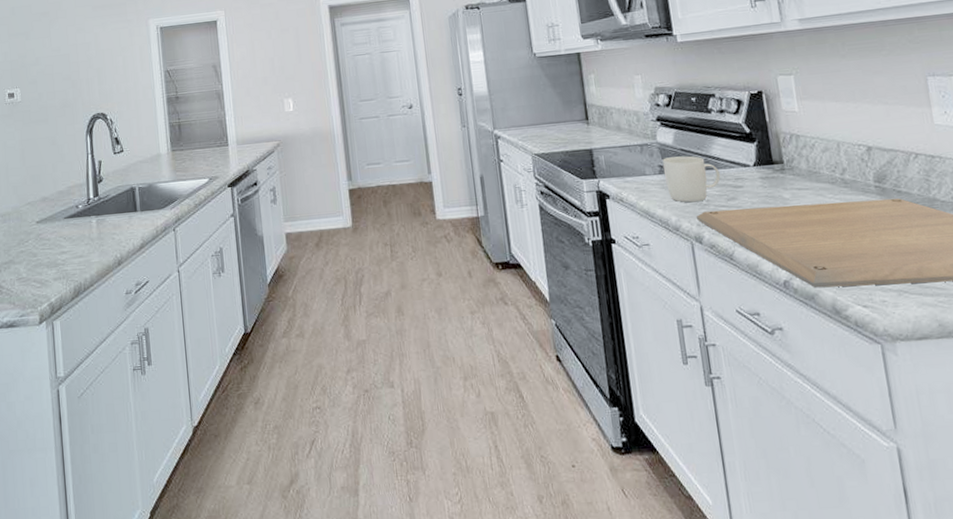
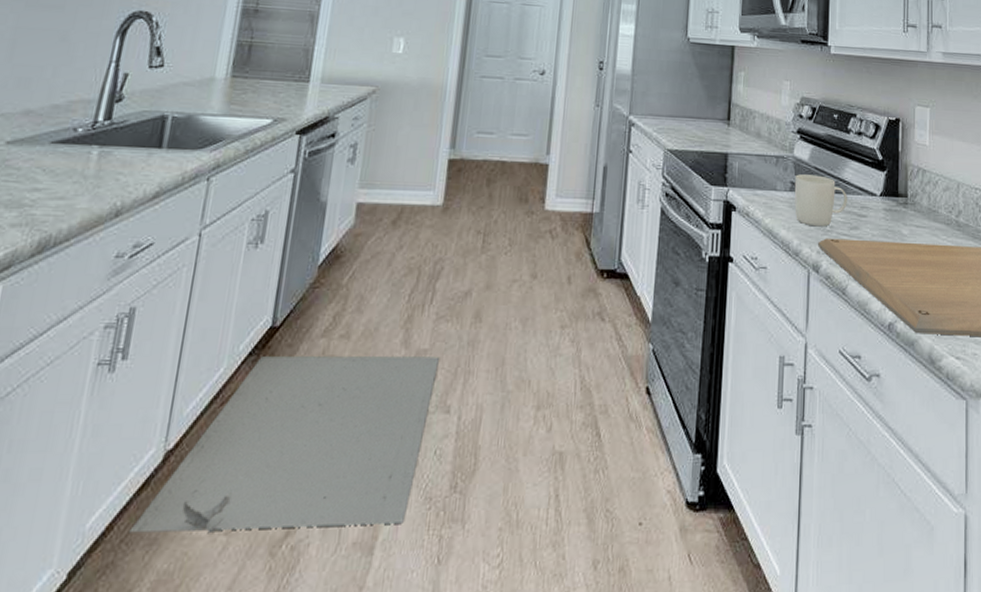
door mat: none [182,345,378,485] -> present [129,356,440,534]

